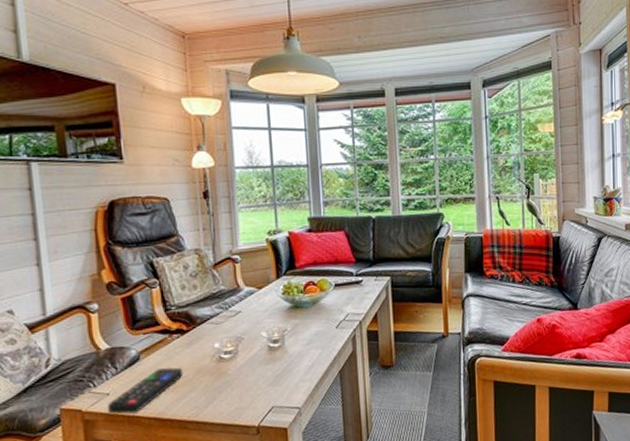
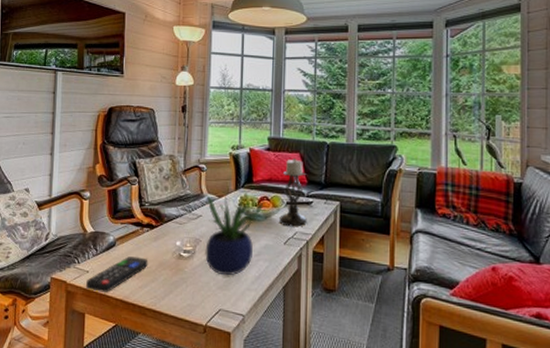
potted plant: none [243,285,311,371] -> present [205,192,264,276]
candle holder: none [327,237,358,310] -> present [279,159,307,227]

